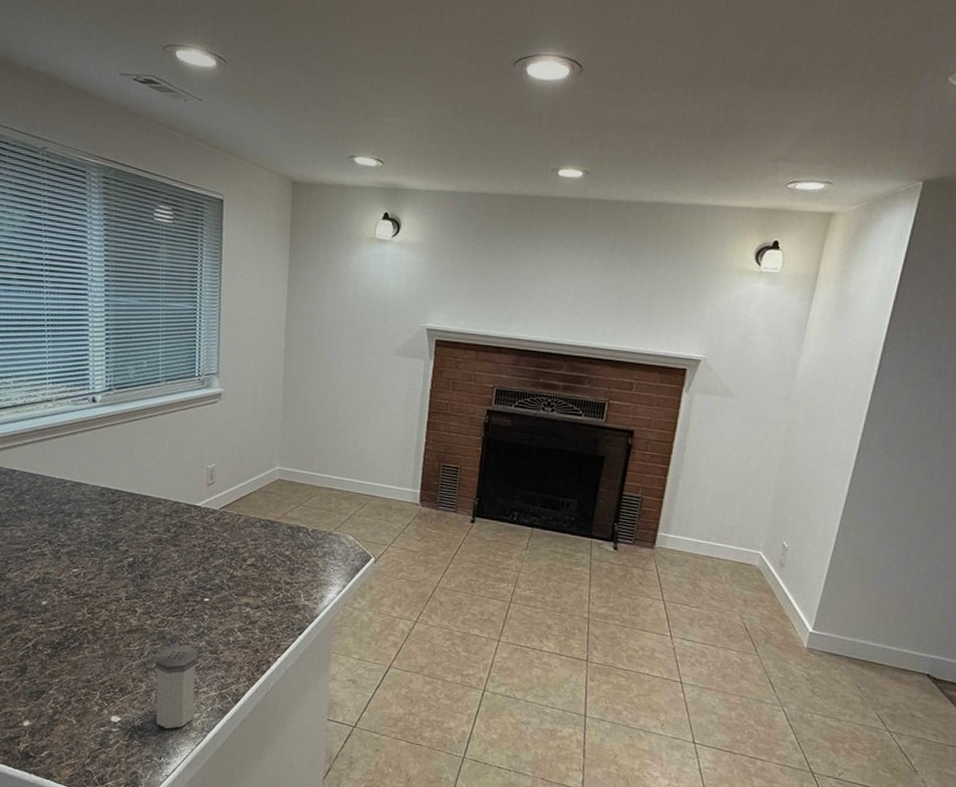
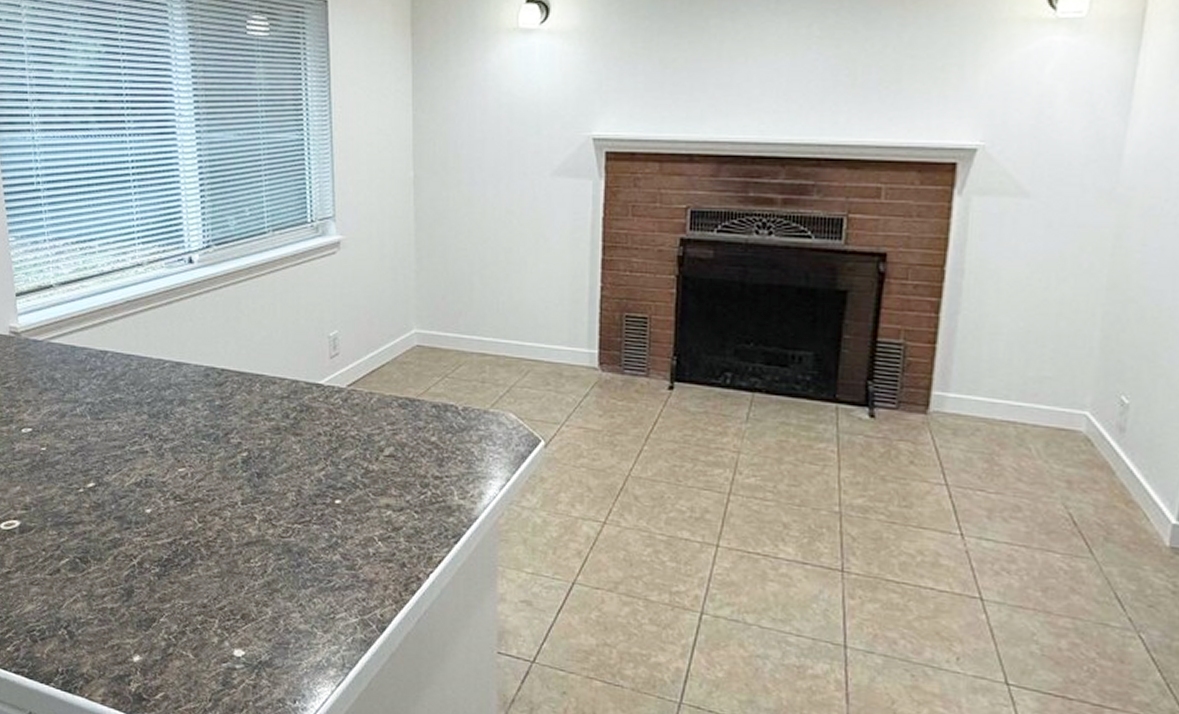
salt shaker: present [155,644,198,729] -> none [282,558,332,665]

